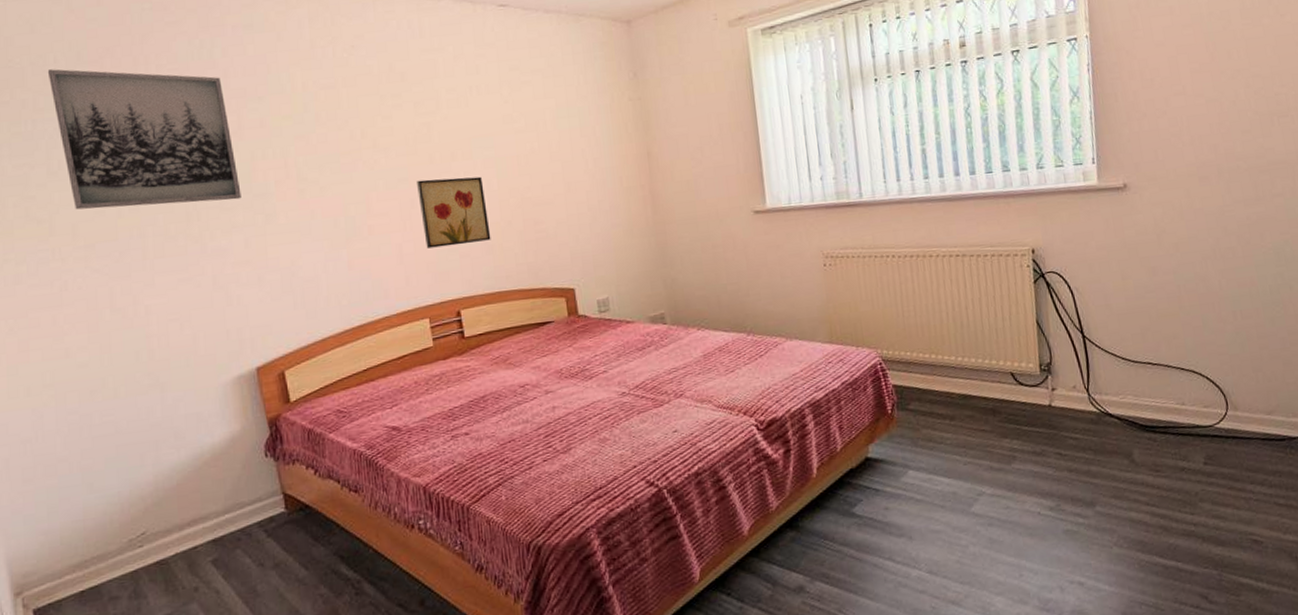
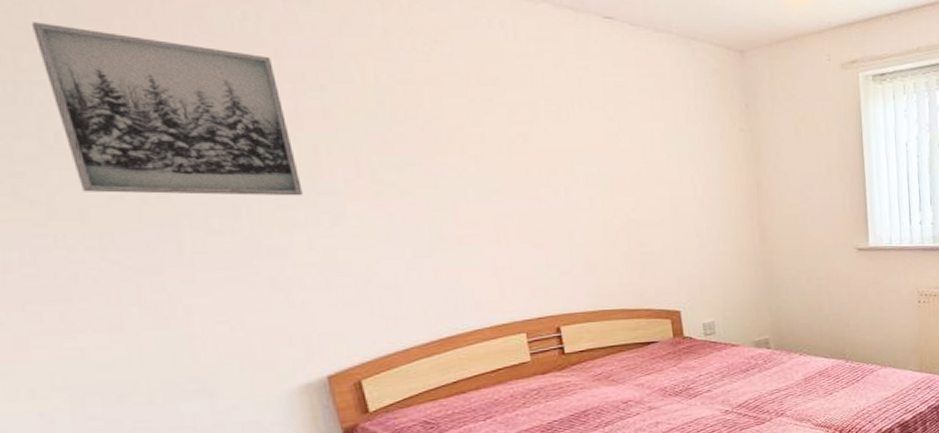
wall art: present [416,176,491,249] -> none [511,192,594,263]

